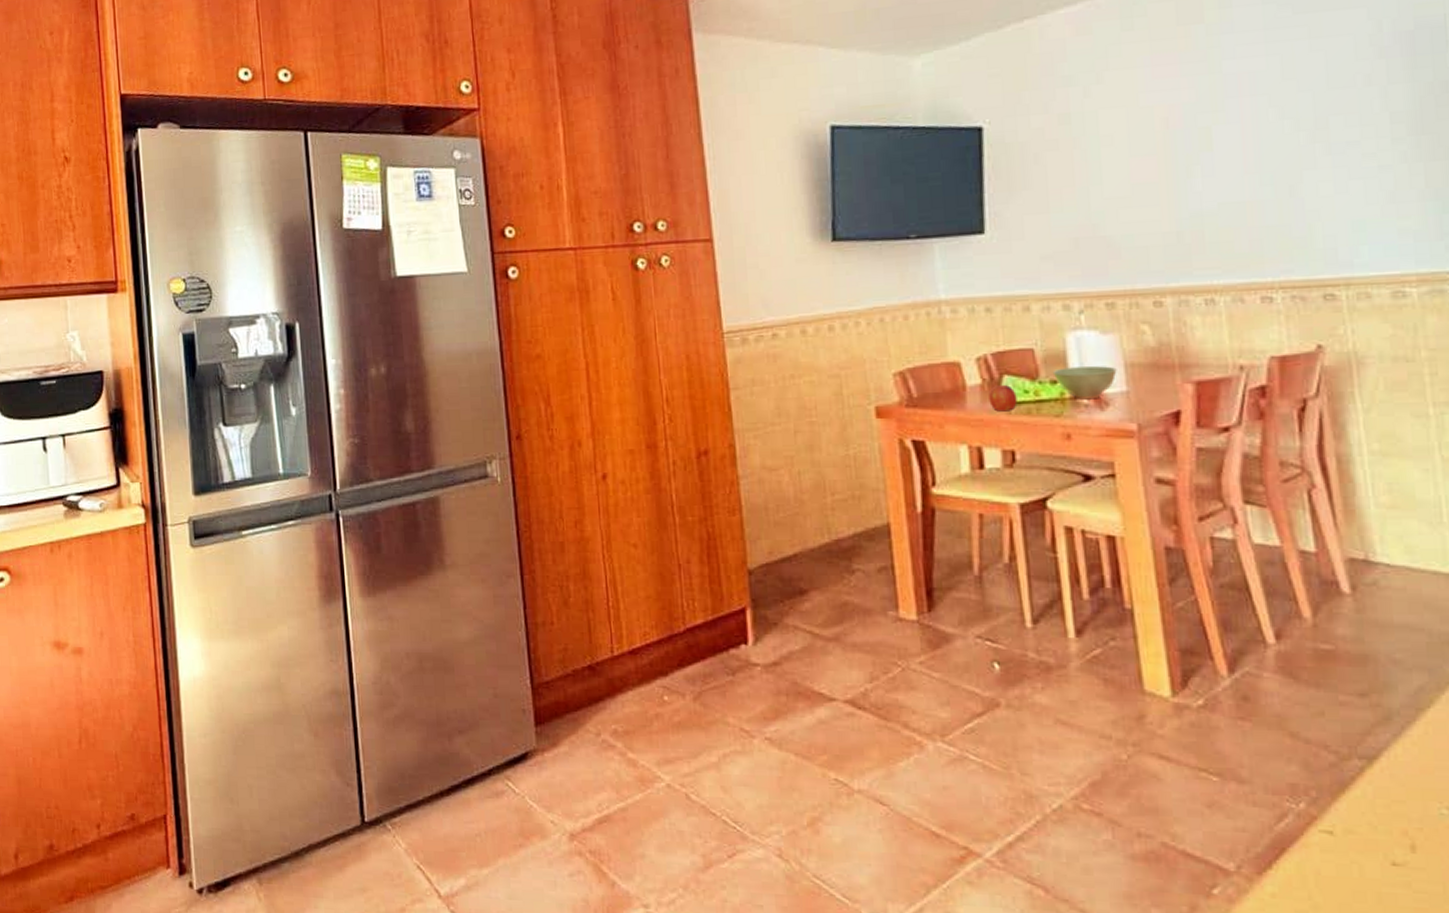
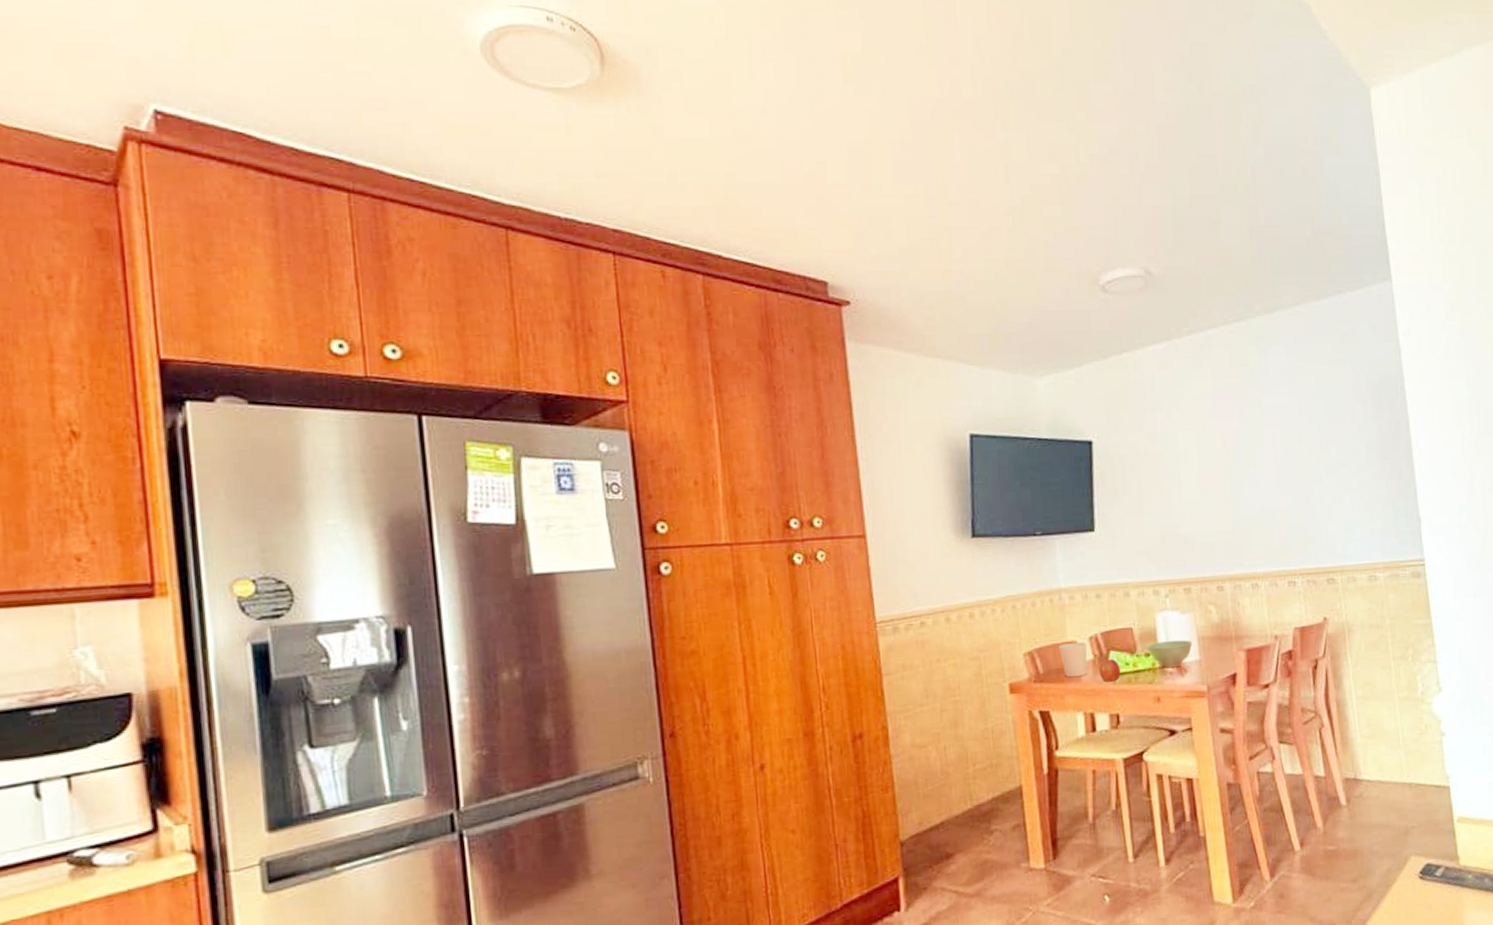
dixie cup: none [936,364,974,404] -> present [1058,642,1088,678]

